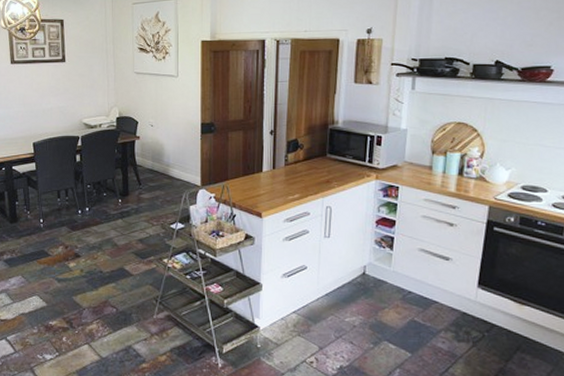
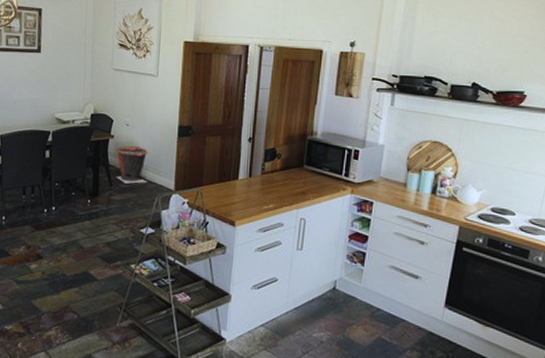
waste bin: none [143,146,174,182] -> present [116,146,148,184]

